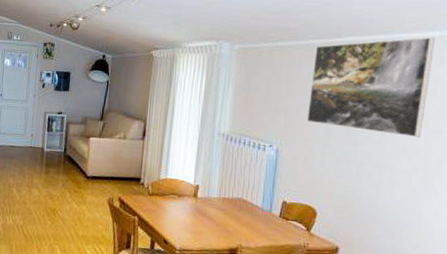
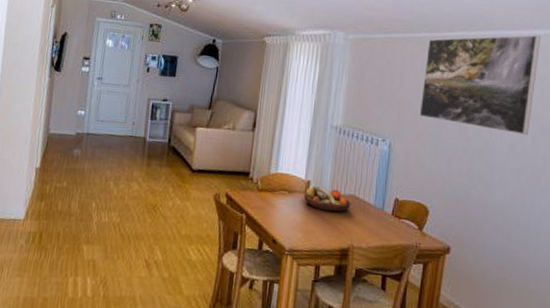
fruit bowl: none [193,189,239,215] -> present [304,185,351,213]

